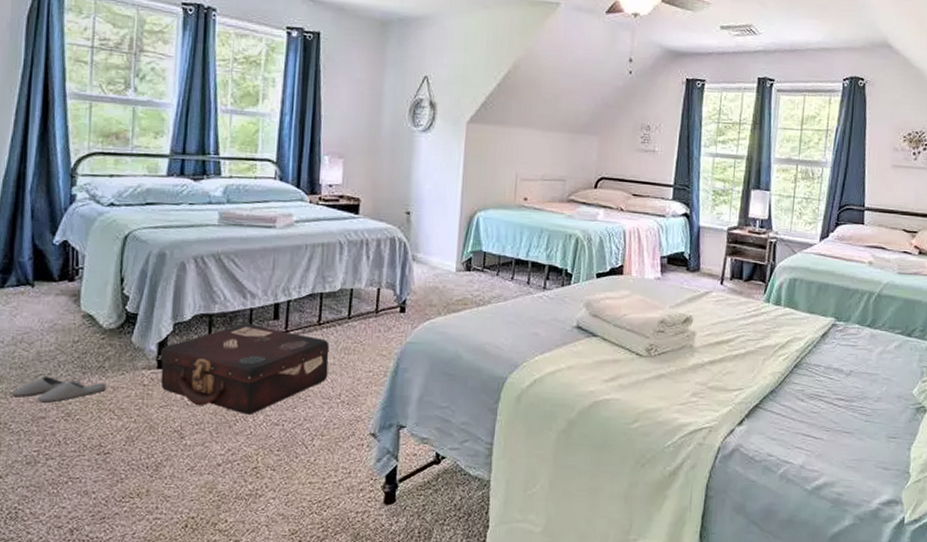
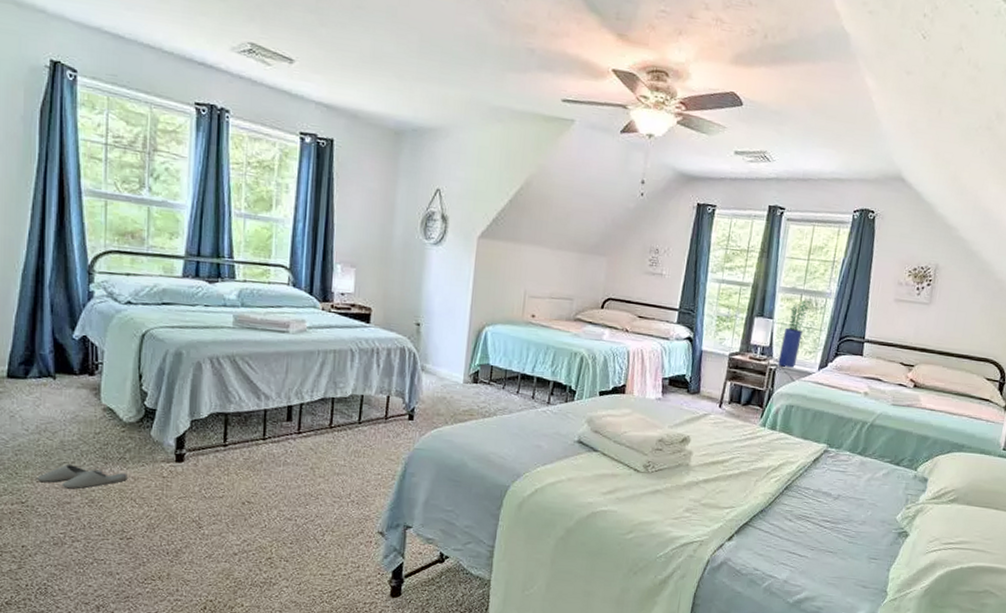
suitcase: present [160,323,330,415] -> none [179,423,340,509]
vase: none [778,167,807,240] -> present [778,298,811,368]

